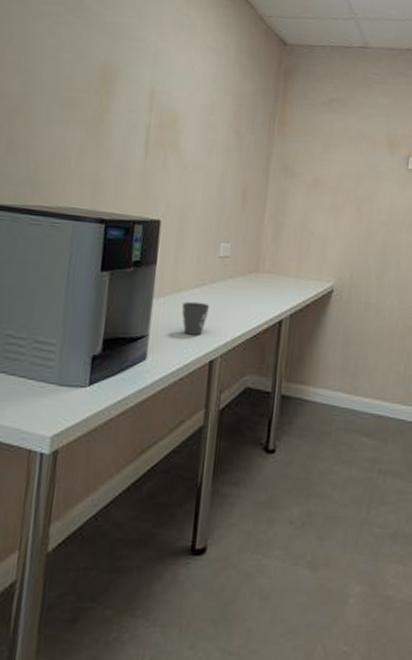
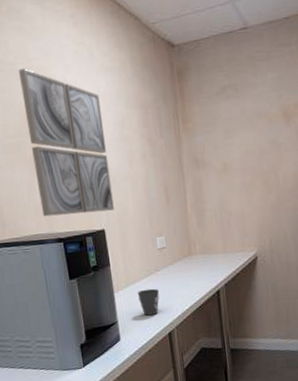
wall art: none [88,21,191,201] -> present [19,68,114,217]

